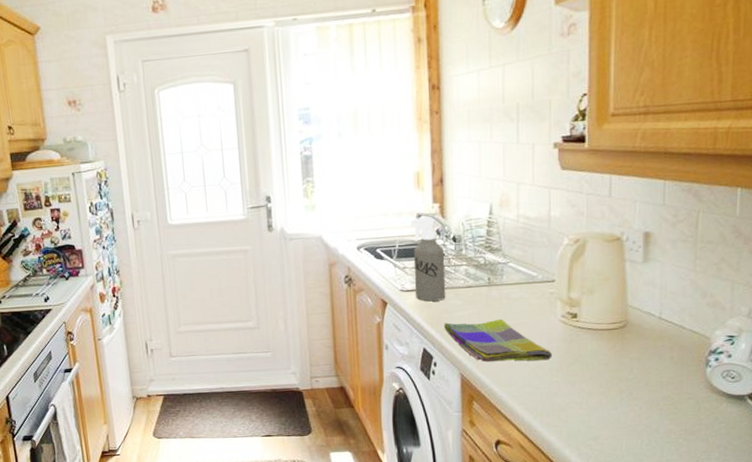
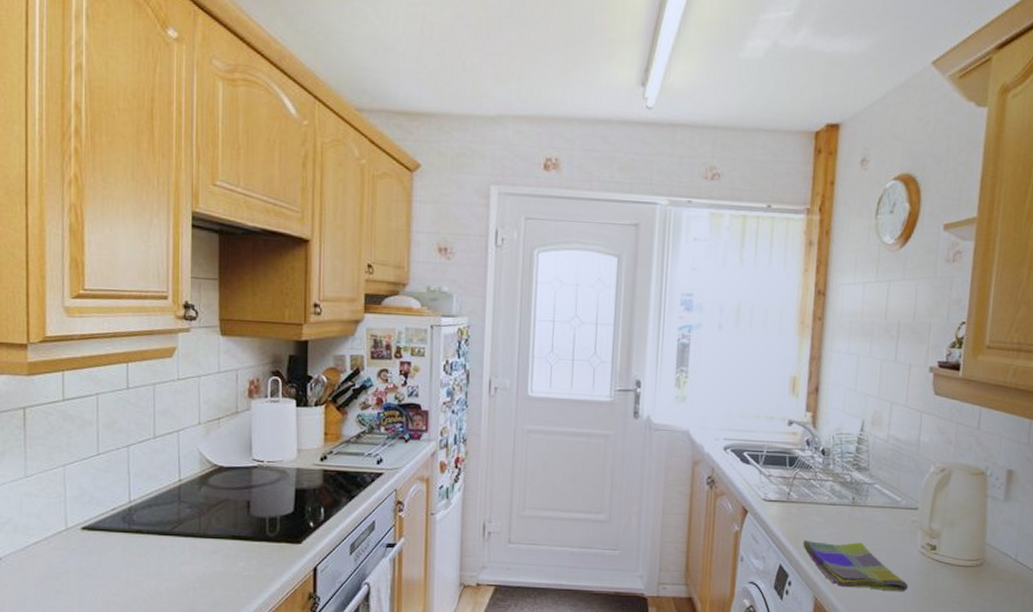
spray bottle: present [411,216,446,302] -> none [778,424,812,516]

